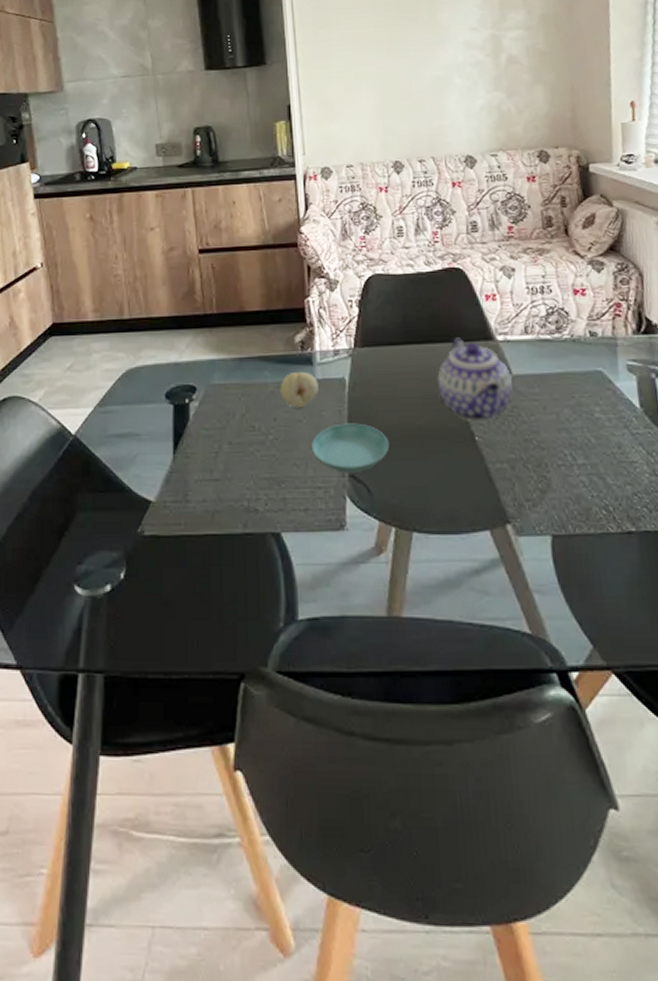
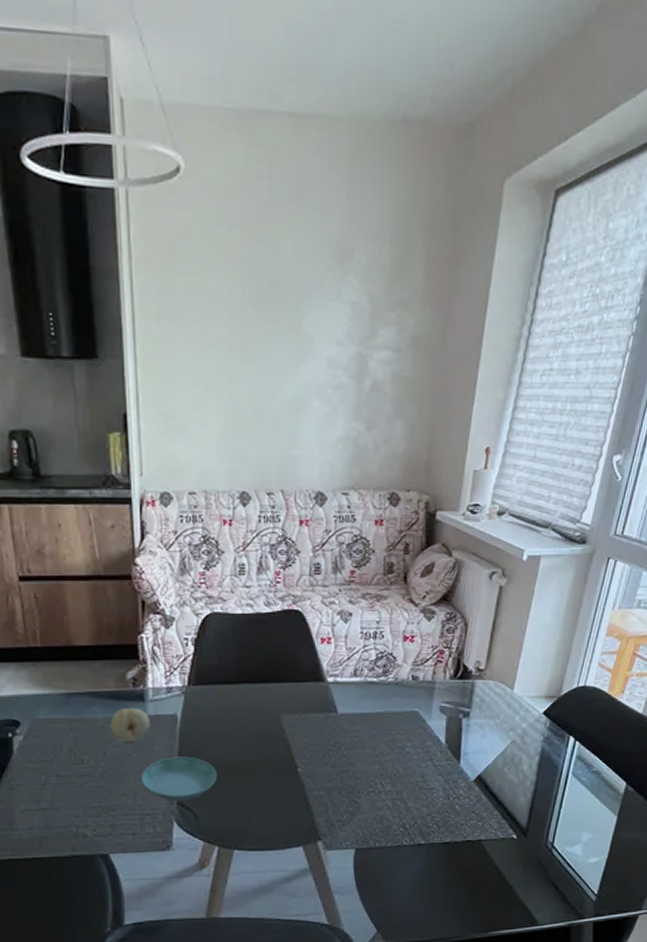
teapot: present [437,337,513,422] -> none [267,678,337,756]

